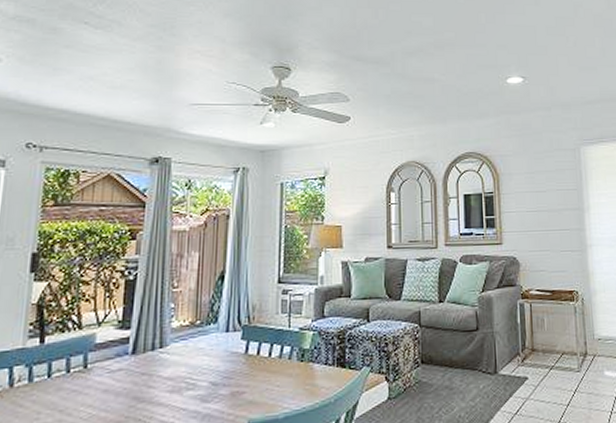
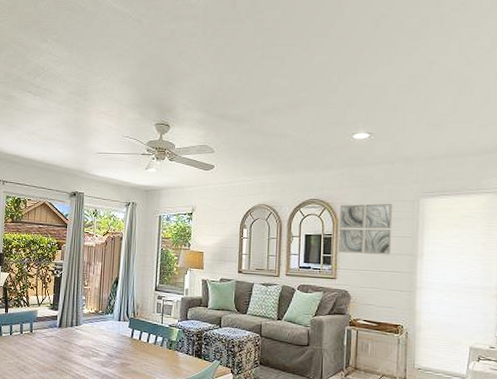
wall art: none [499,153,558,213] -> present [338,203,393,255]

